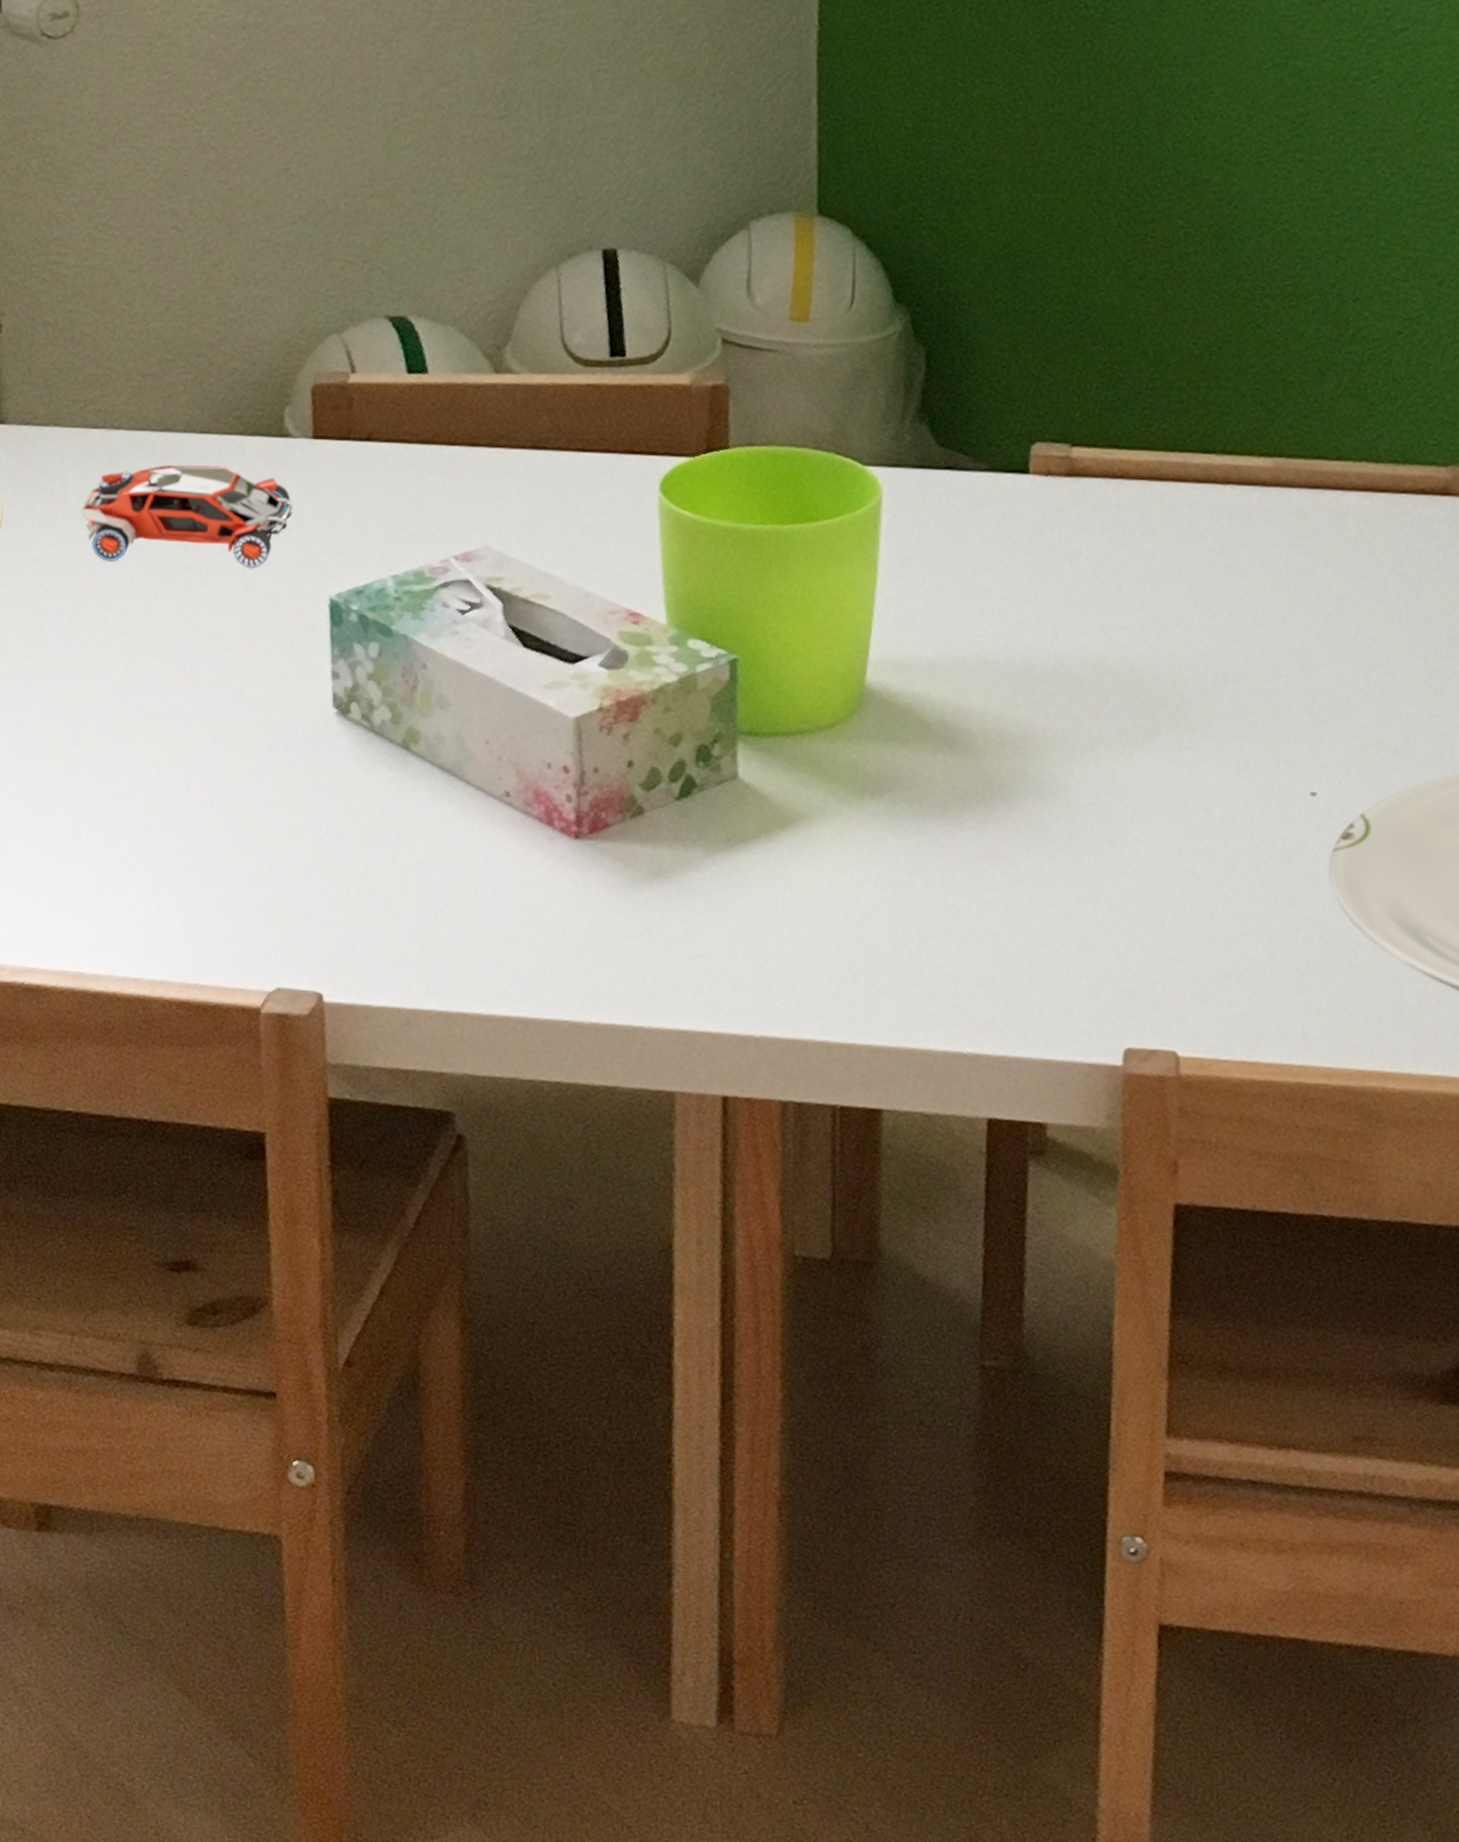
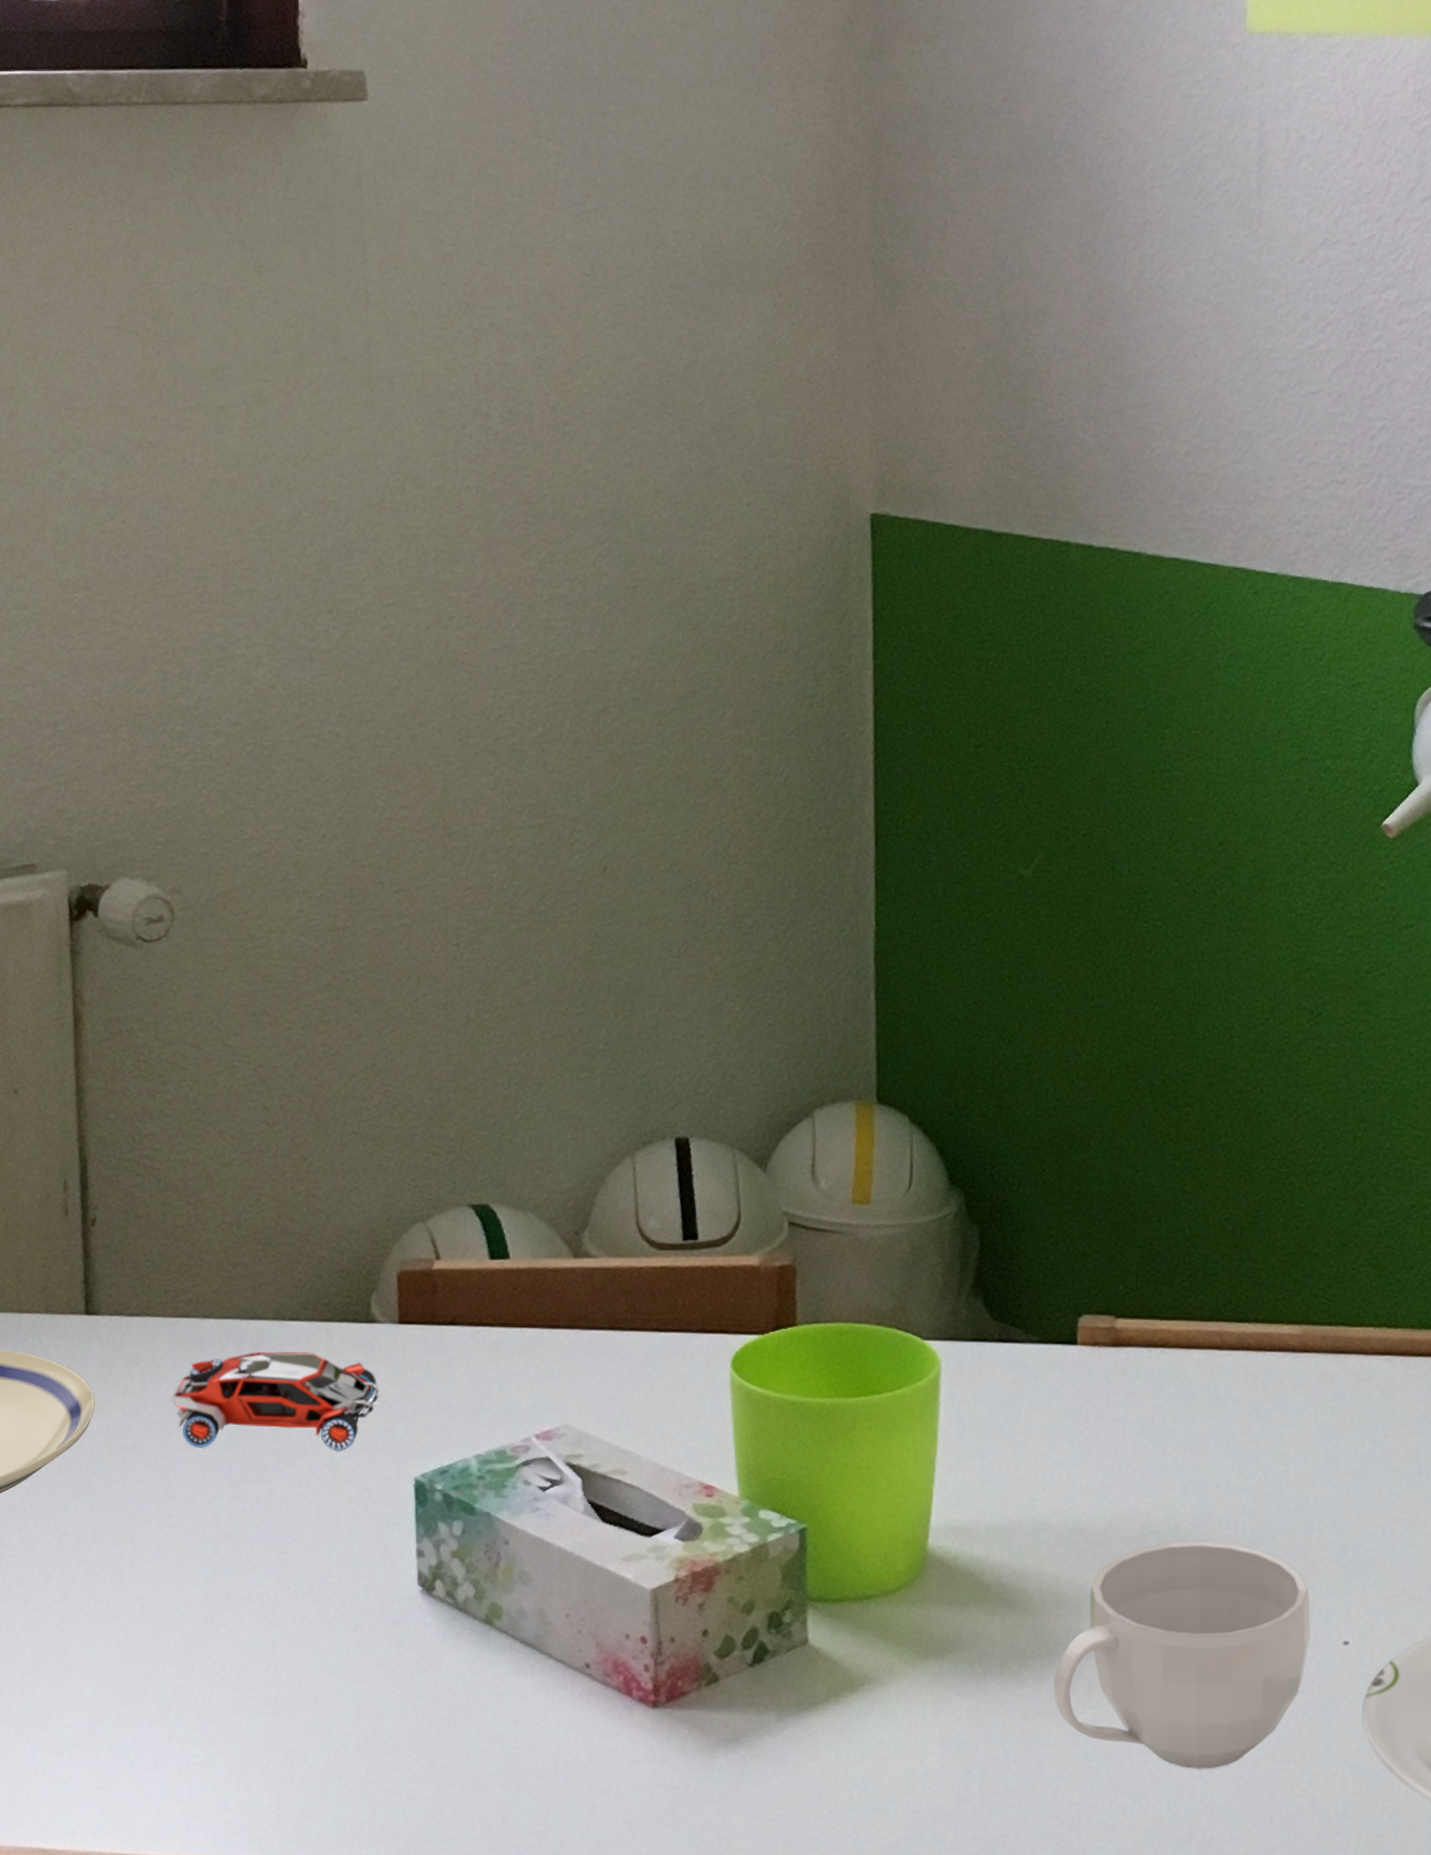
cup: none [997,682,1276,921] -> present [1053,1540,1311,1770]

